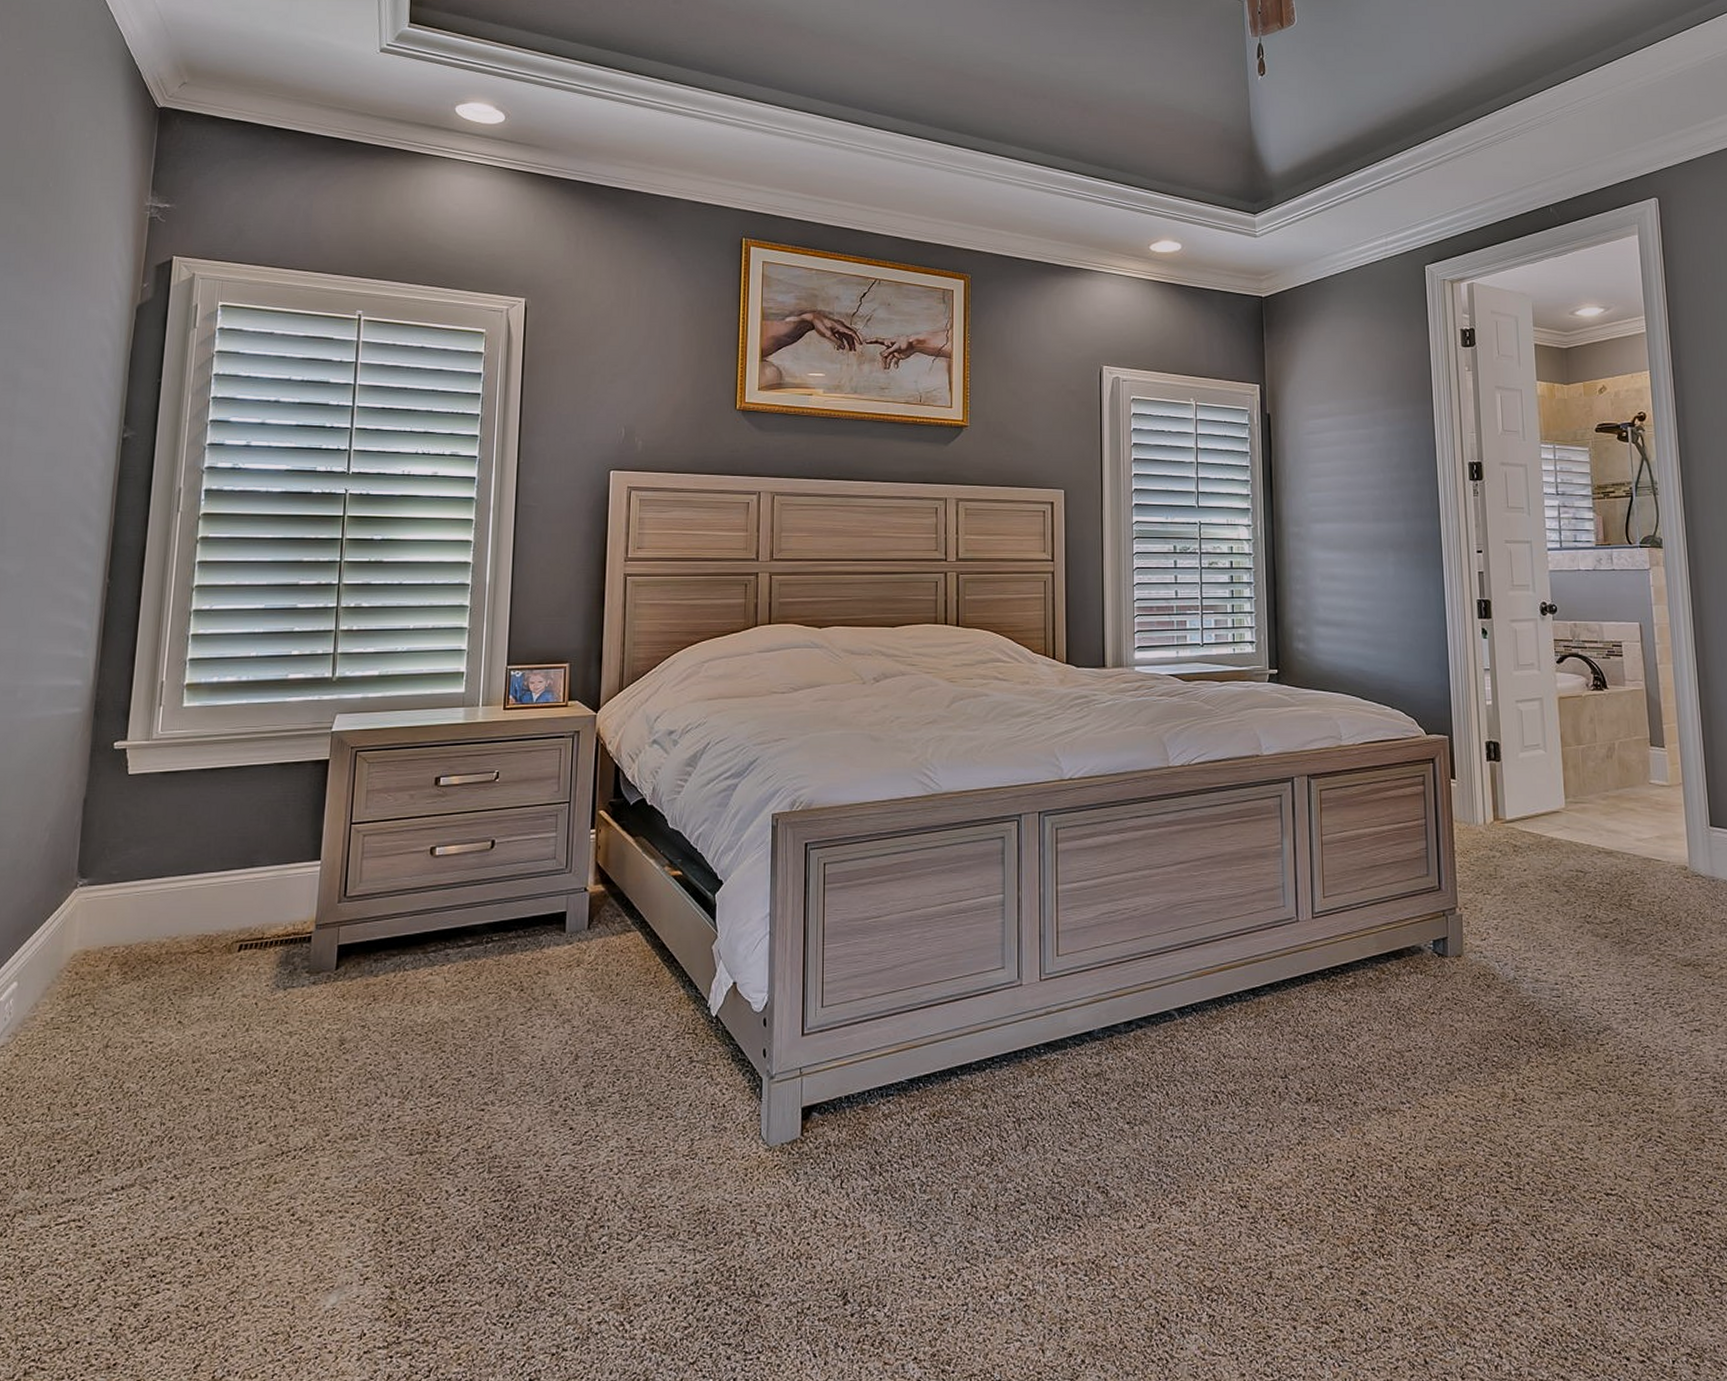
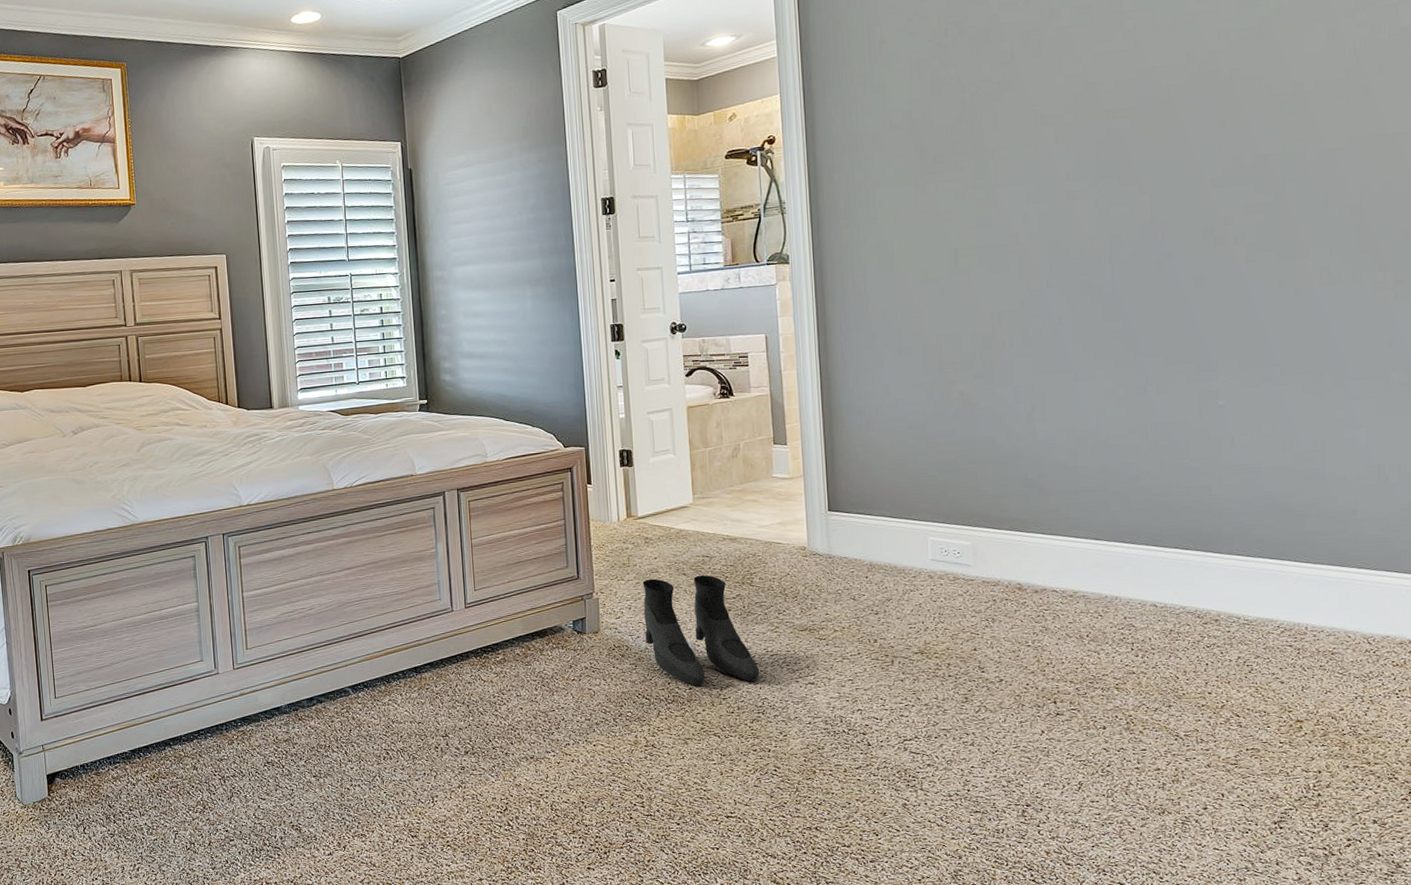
boots: none [1511,893,1641,1028] -> present [642,575,760,686]

